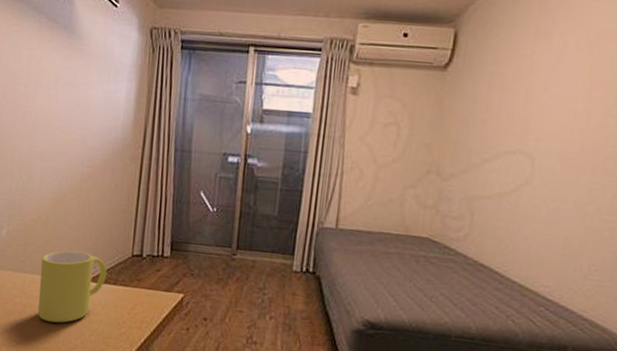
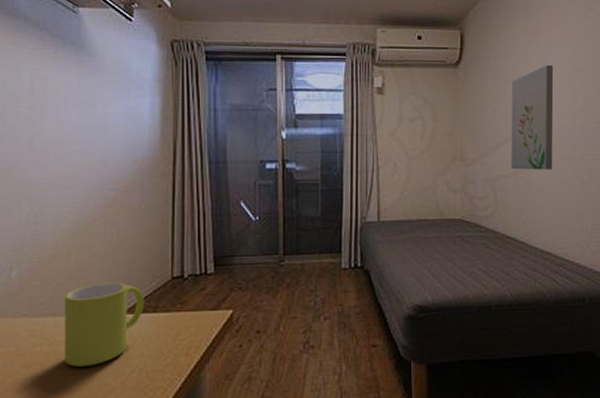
wall art: none [495,74,567,196] -> present [511,65,554,170]

